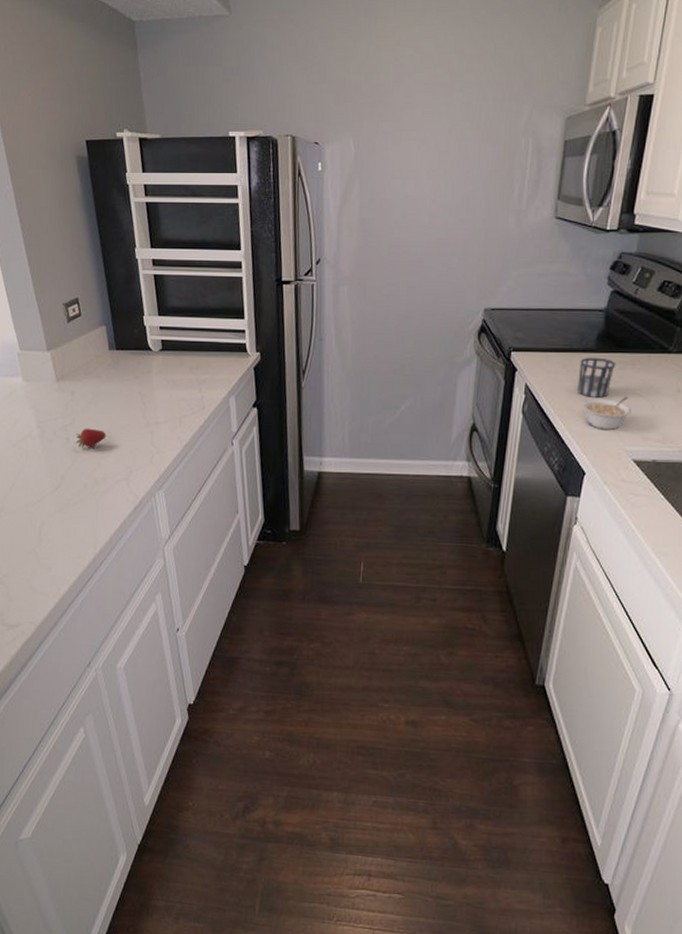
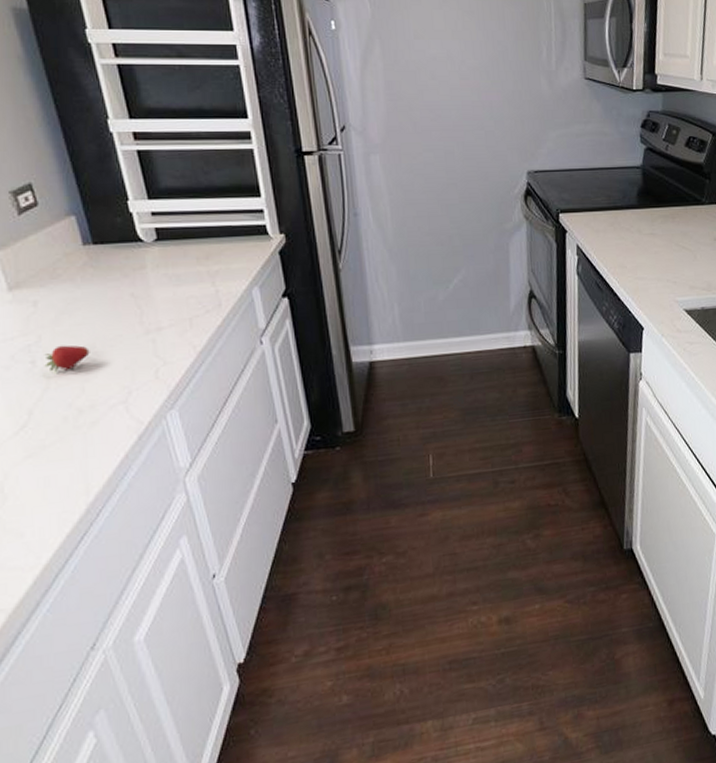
cup: present [578,357,616,398] -> none [625,213,658,253]
legume: present [582,396,632,430] -> none [632,248,678,283]

